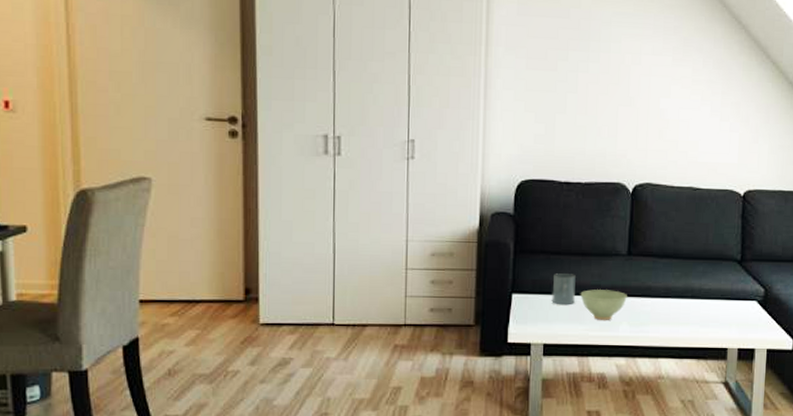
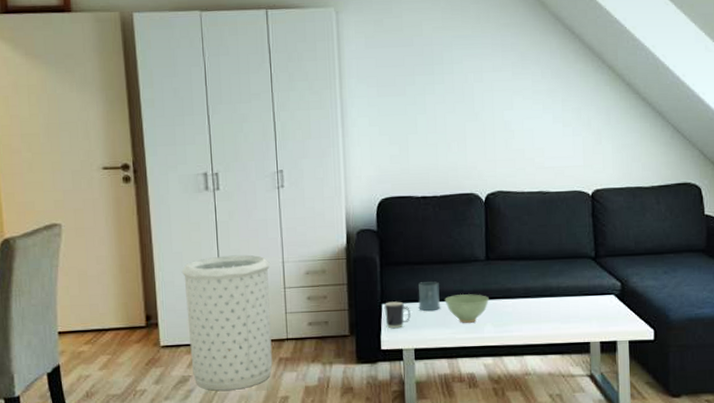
laundry basket: none [291,228,392,377] -> present [182,254,273,391]
mug: none [515,292,542,321] -> present [385,301,411,329]

